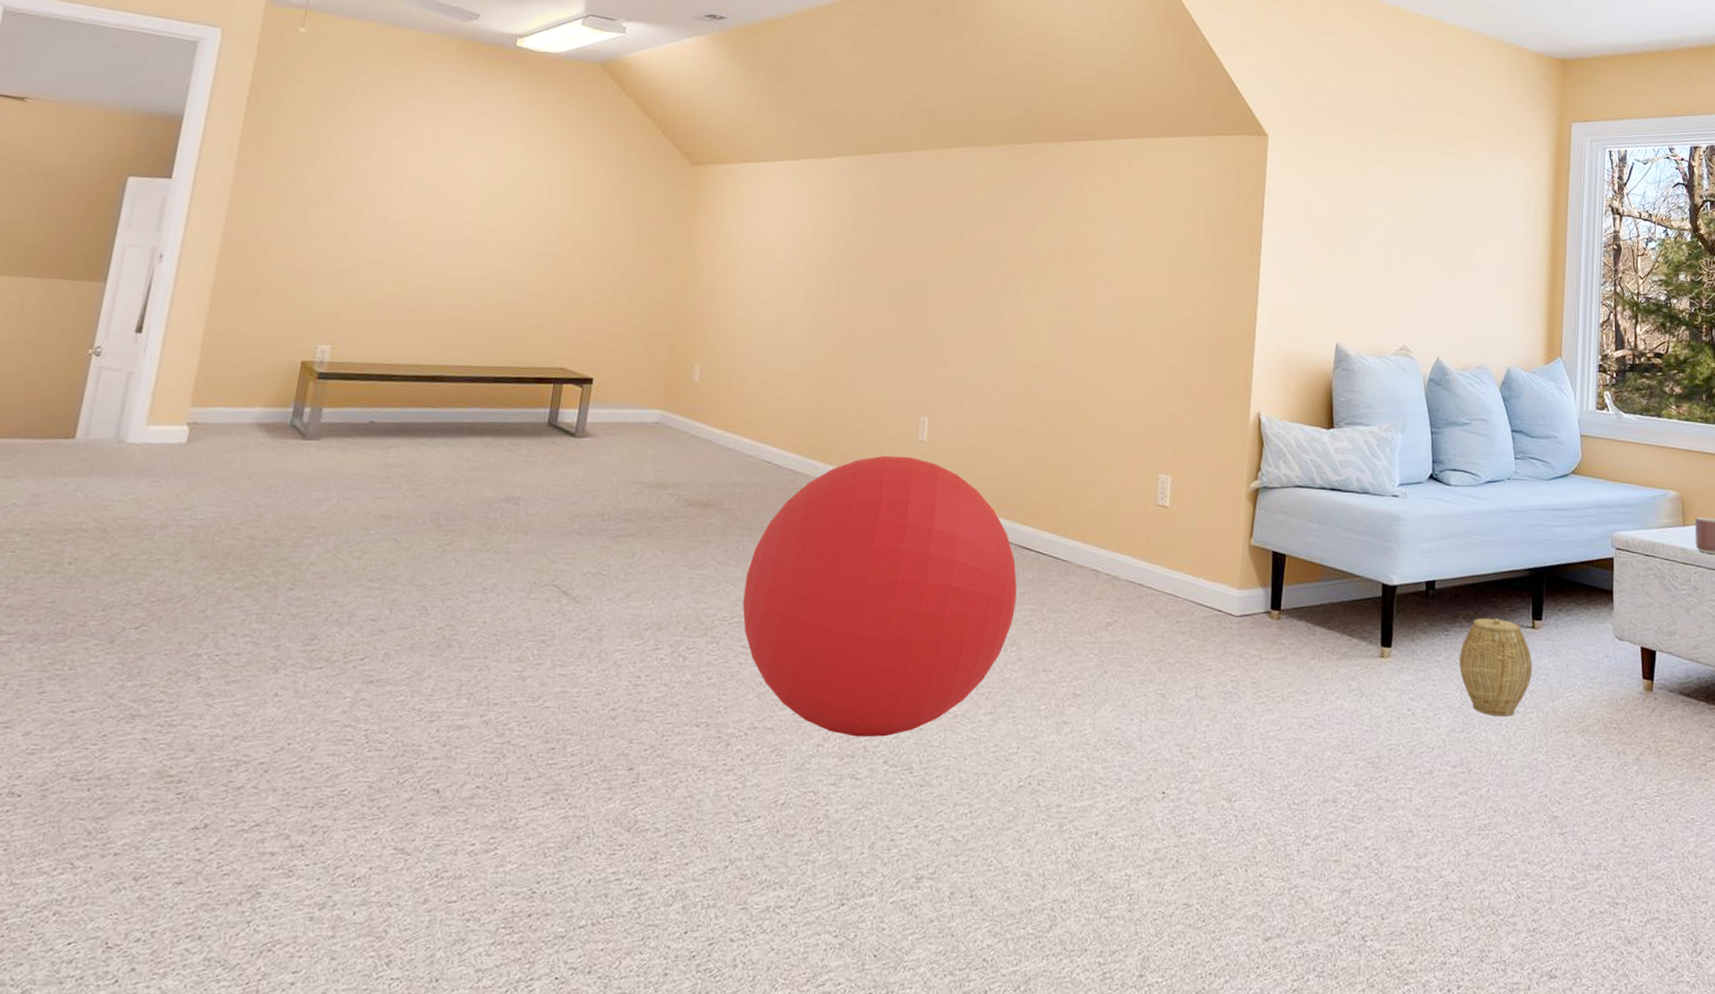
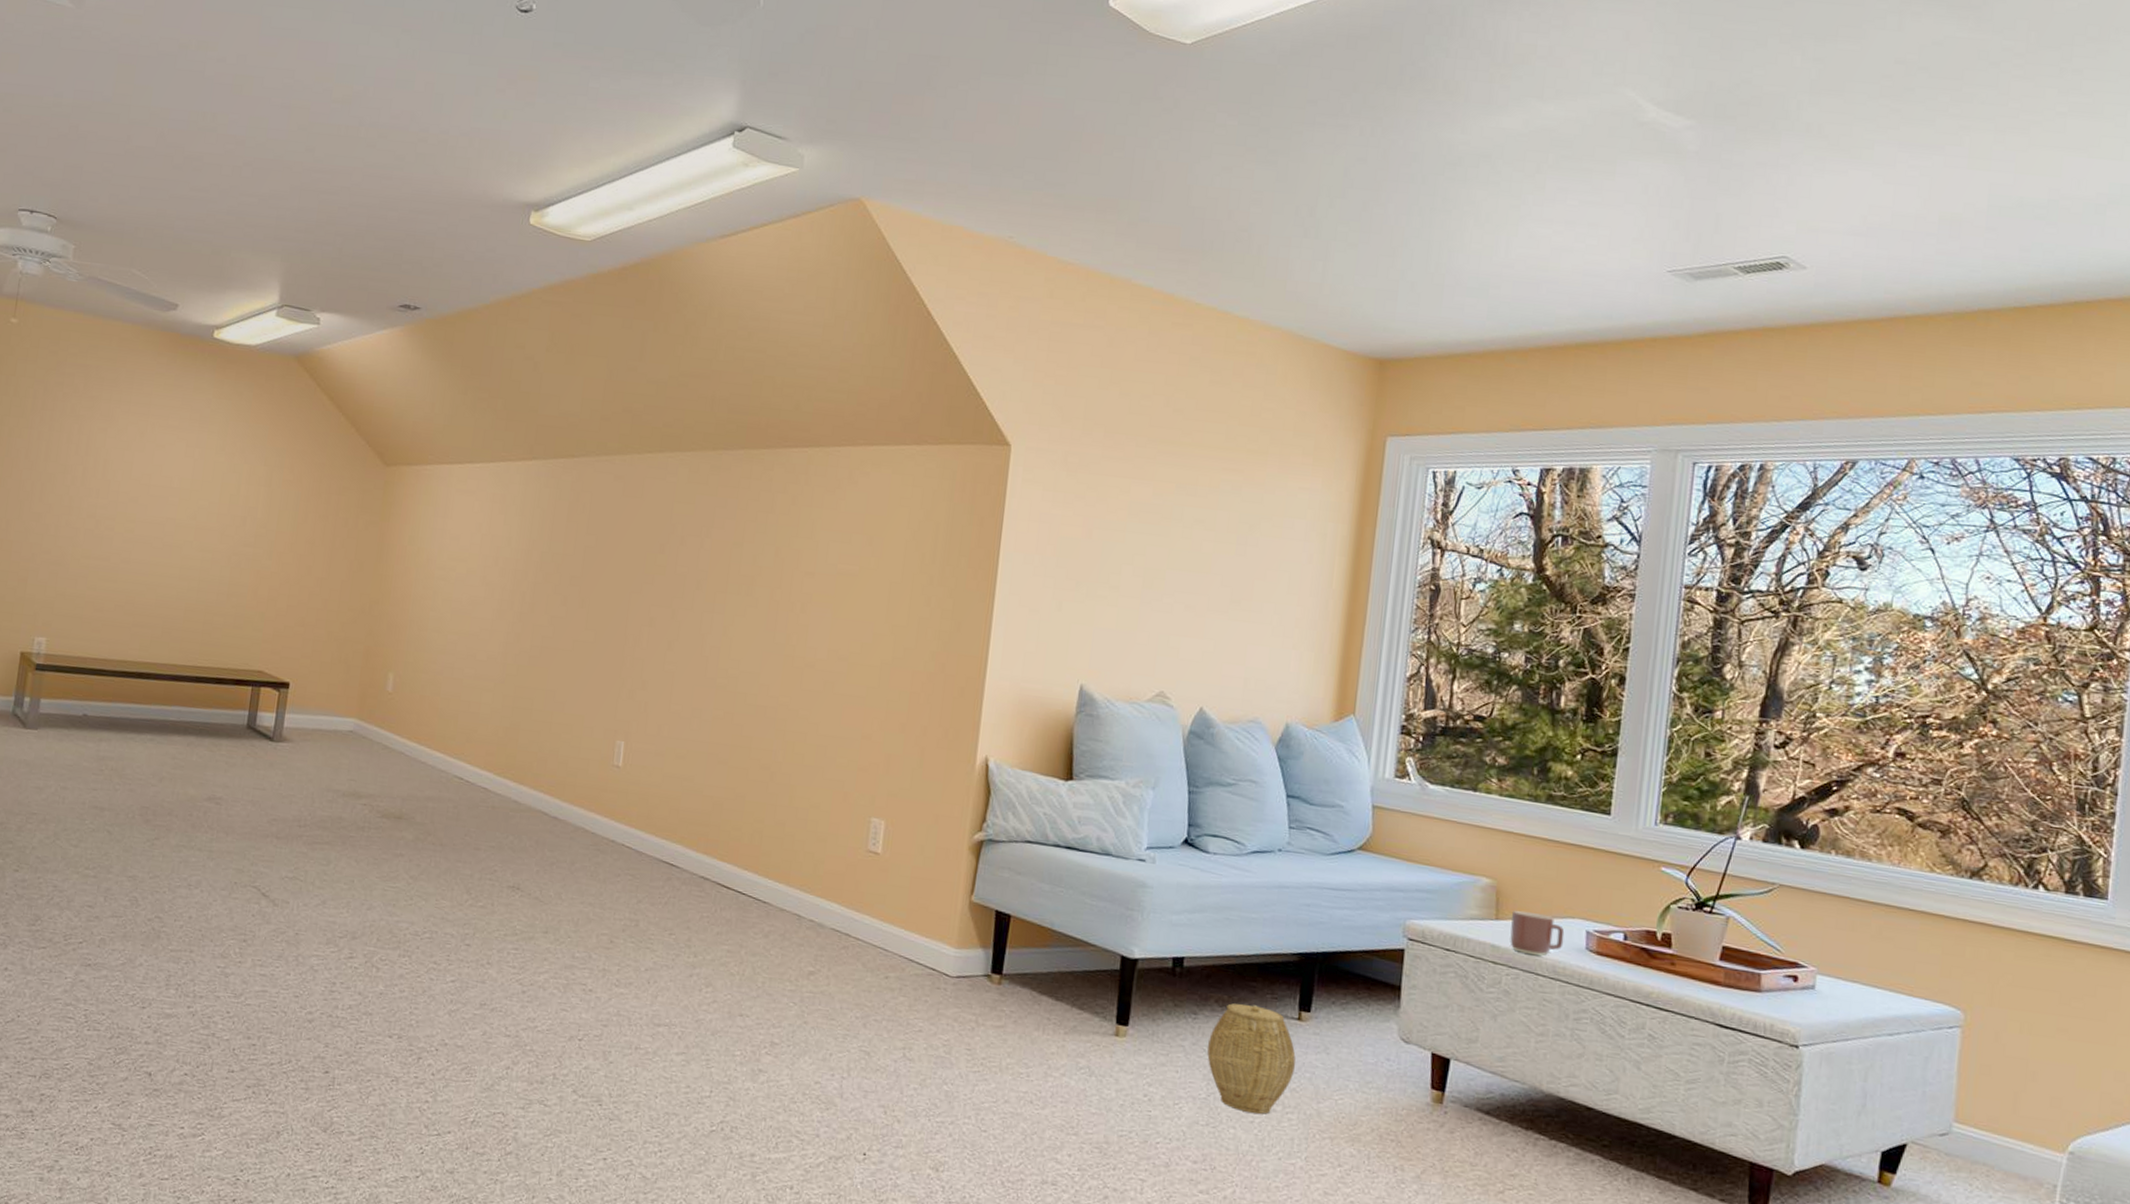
exercise ball: present [742,455,1018,737] -> none [434,779,714,1067]

